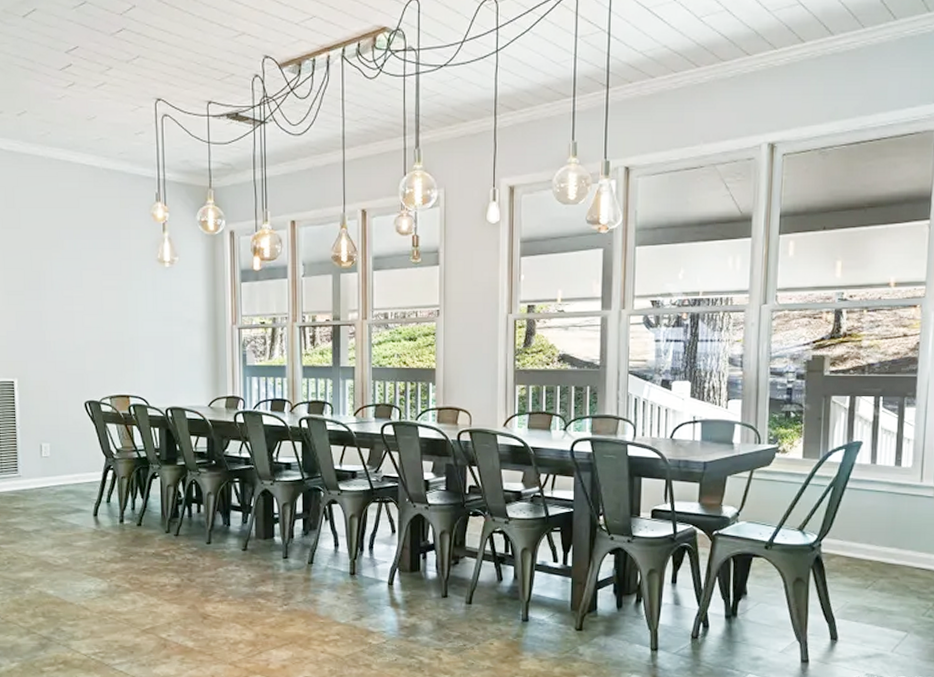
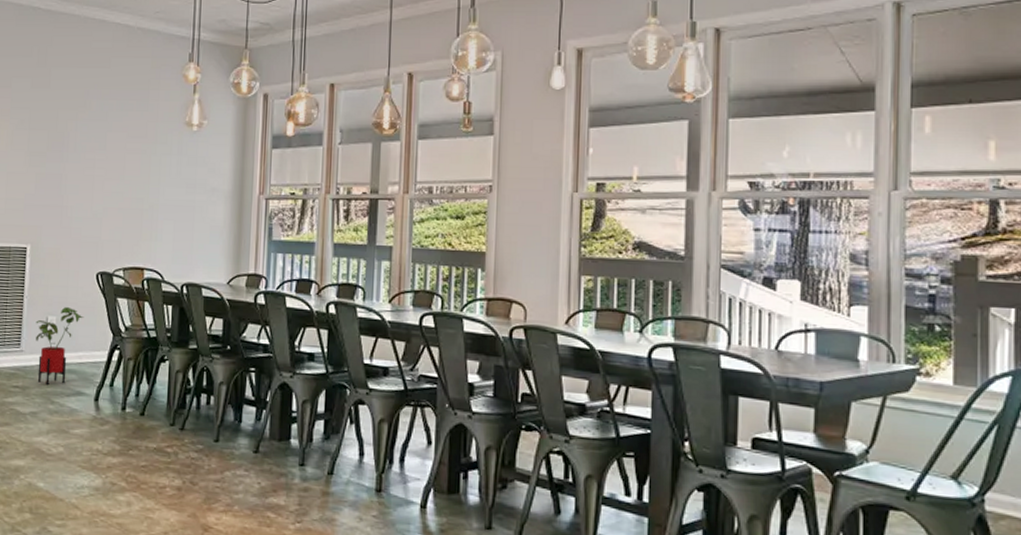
house plant: none [30,433,77,506] -> present [35,306,84,386]

